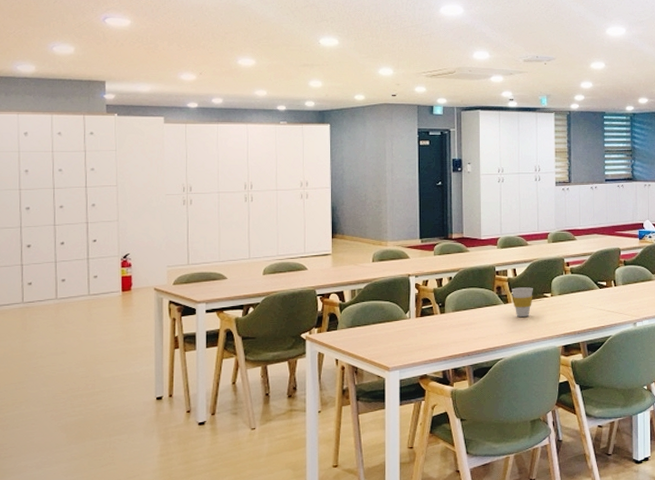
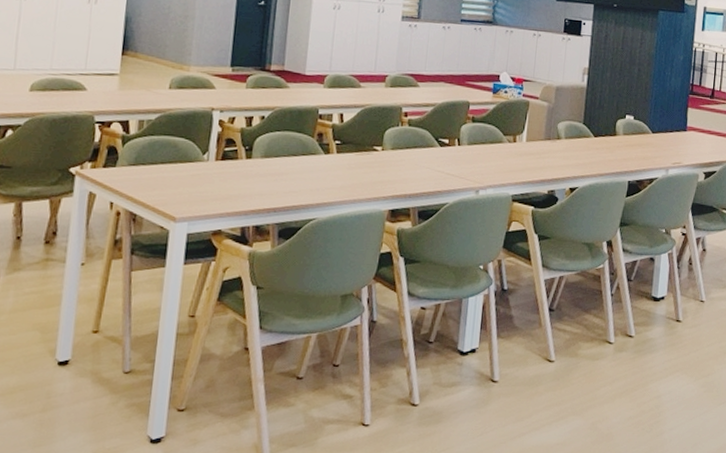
cup: present [512,287,533,318] -> none [334,136,361,173]

